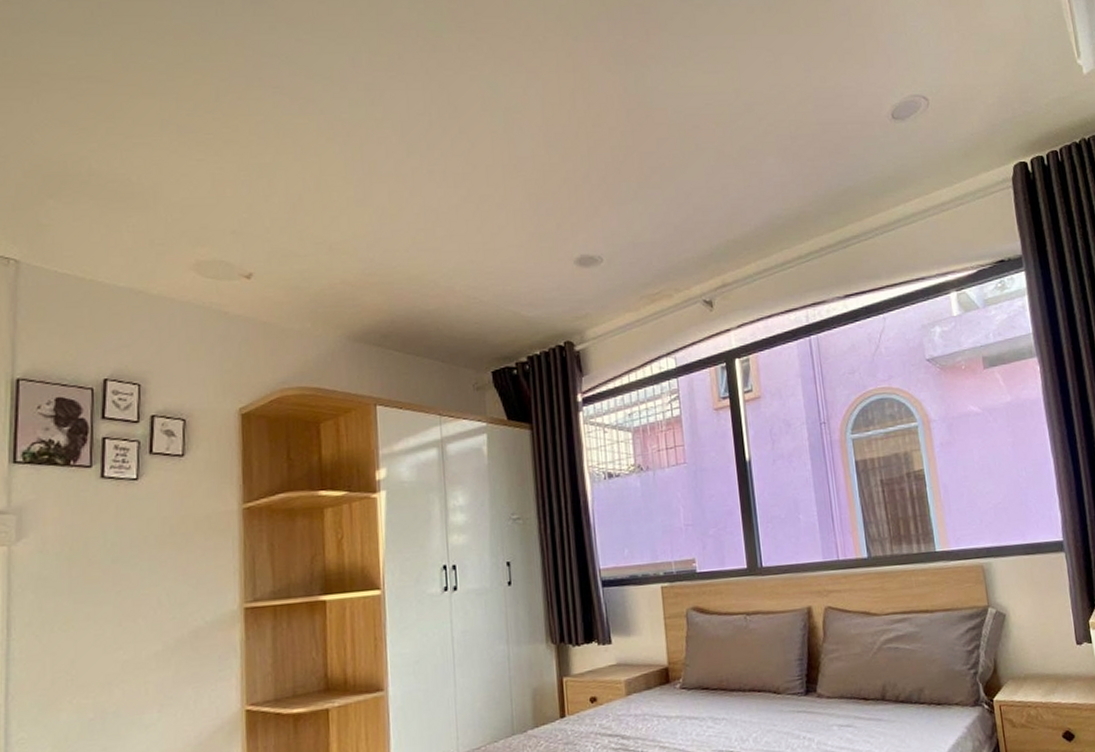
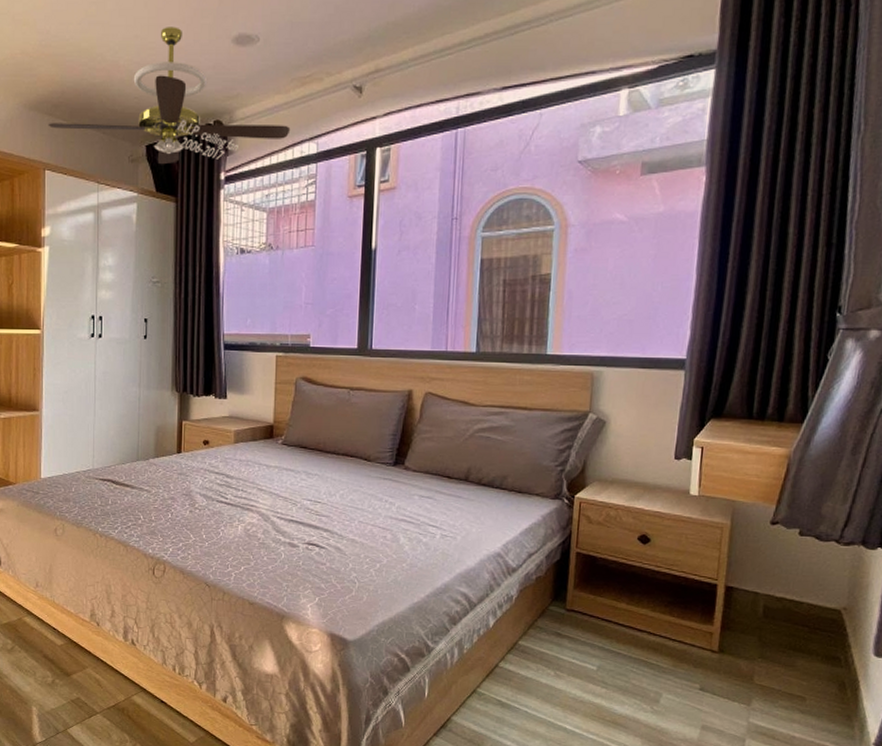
ceiling fan: none [376,250,646,391] -> present [48,27,291,165]

